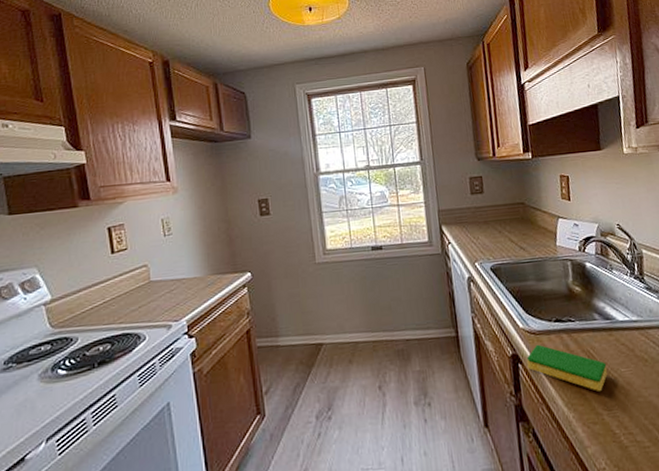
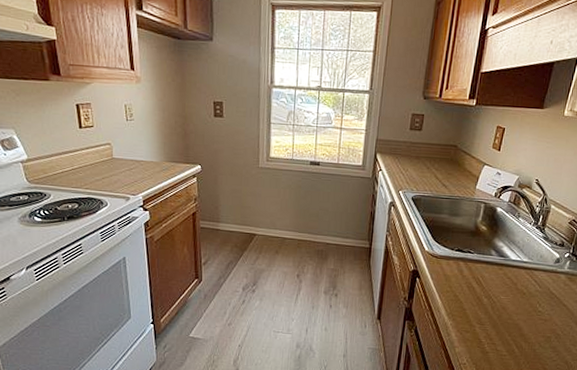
dish sponge: present [526,344,608,391] -> none [423,266,490,309]

